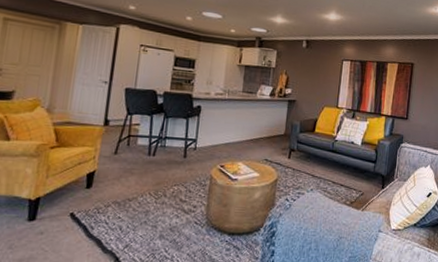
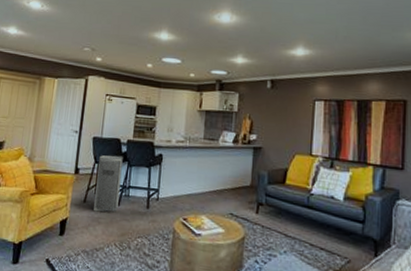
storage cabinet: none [126,107,159,163] -> present [94,155,123,212]

